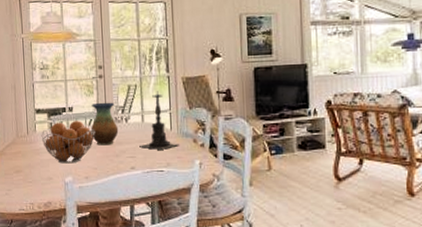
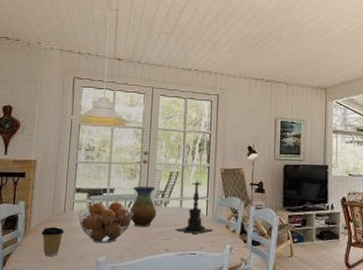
coffee cup: none [9,149,30,179] -> present [41,227,65,257]

